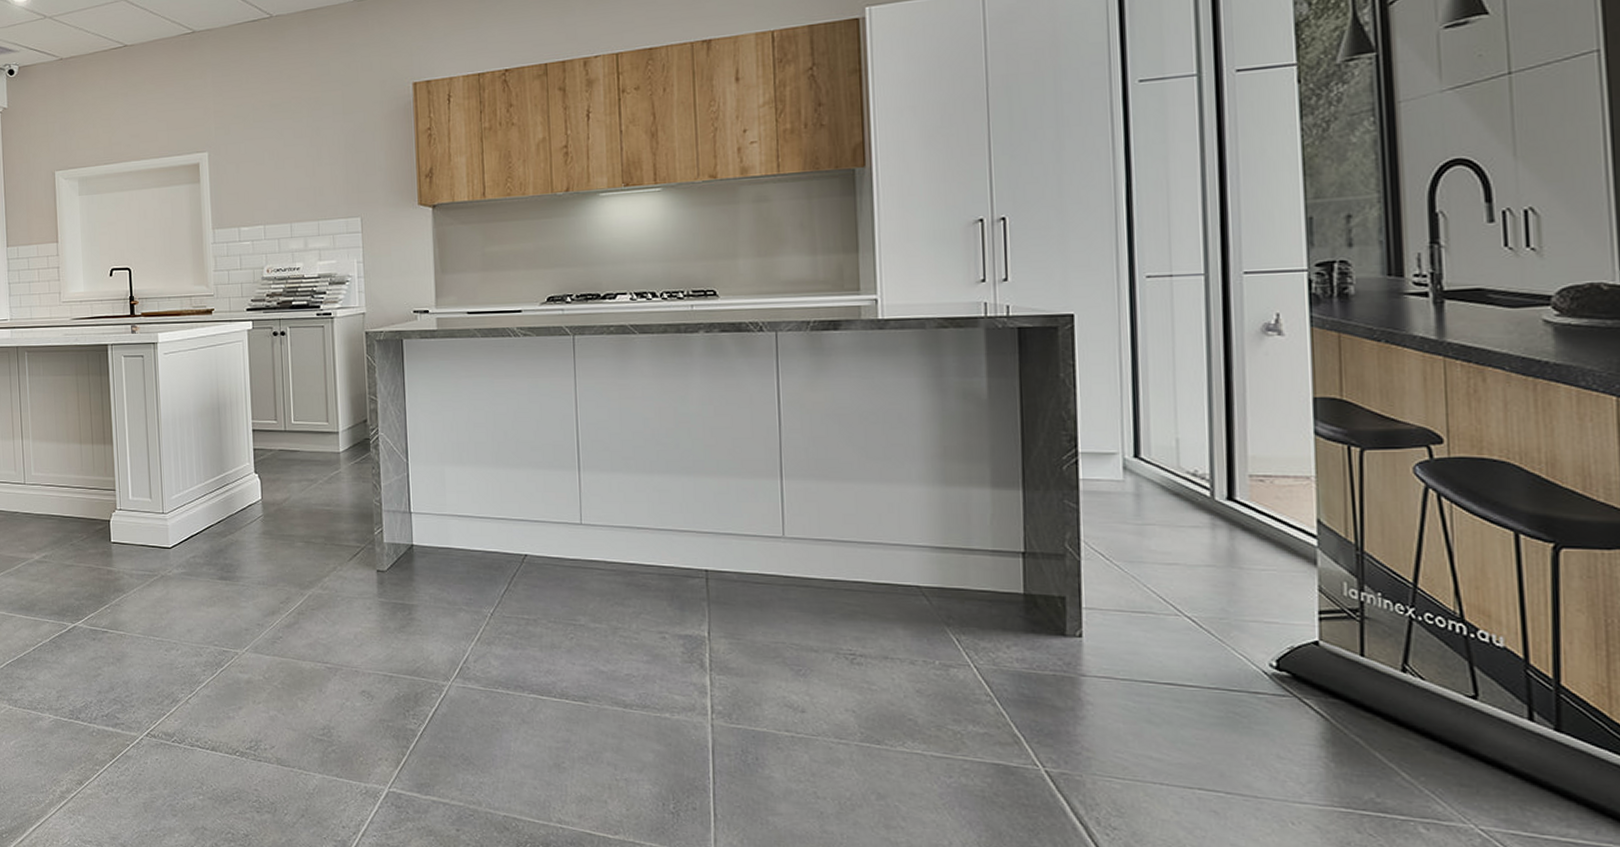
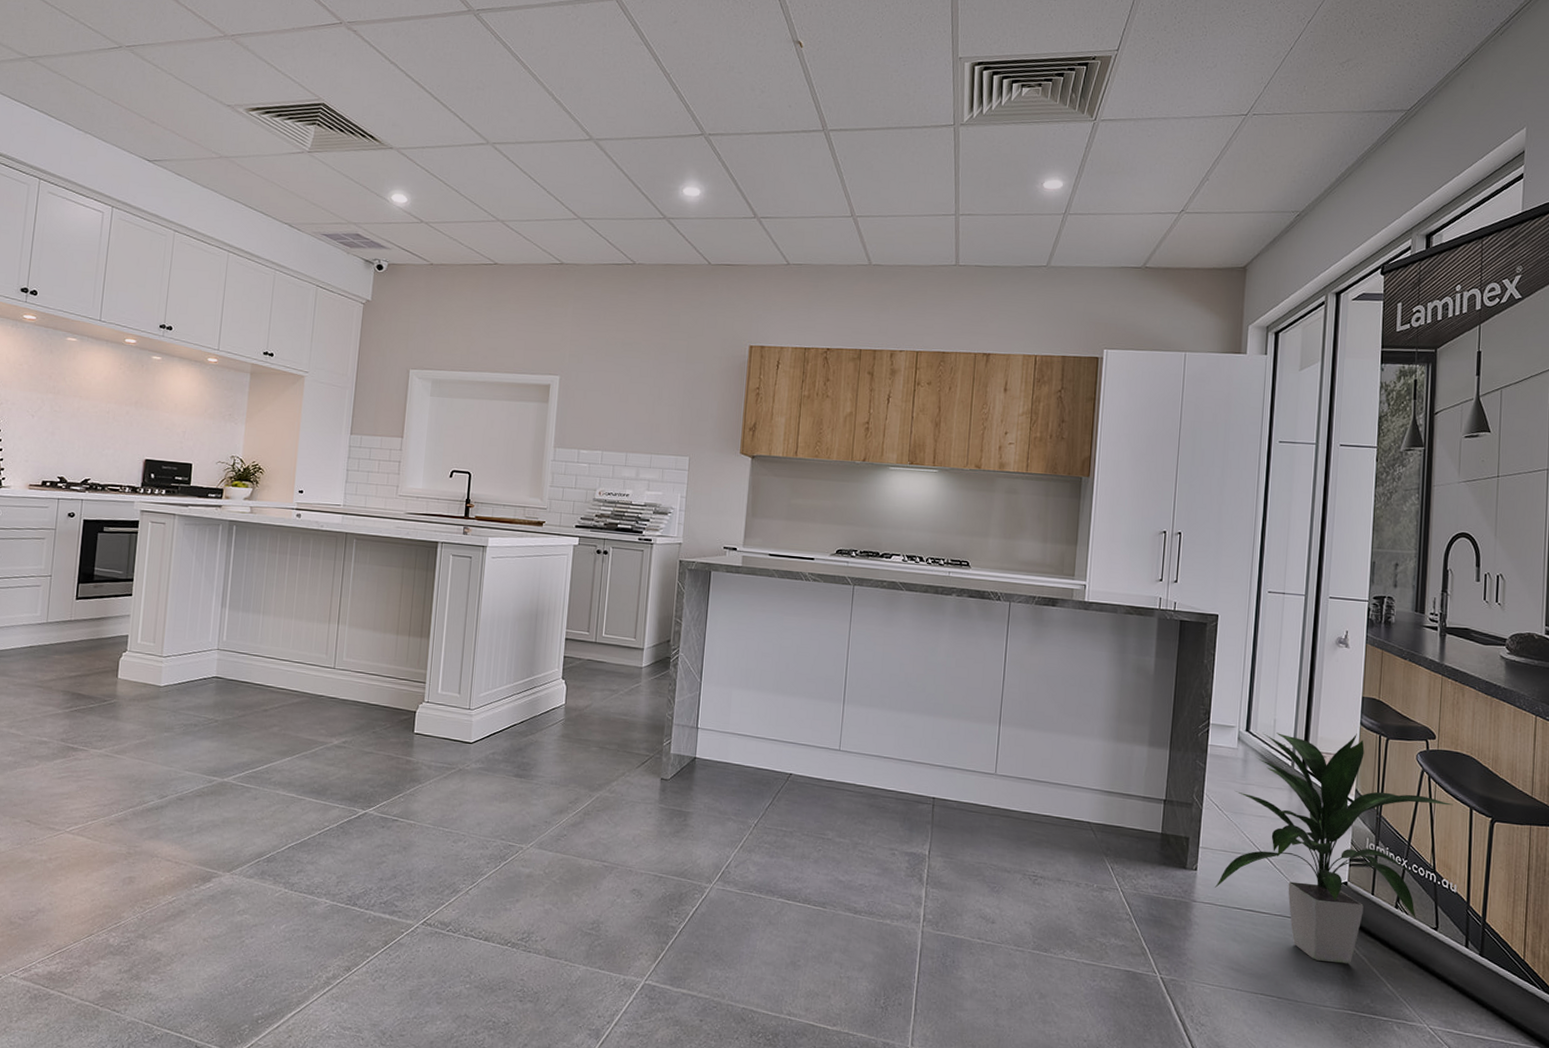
indoor plant: none [1110,446,1484,748] -> present [1214,733,1453,964]

